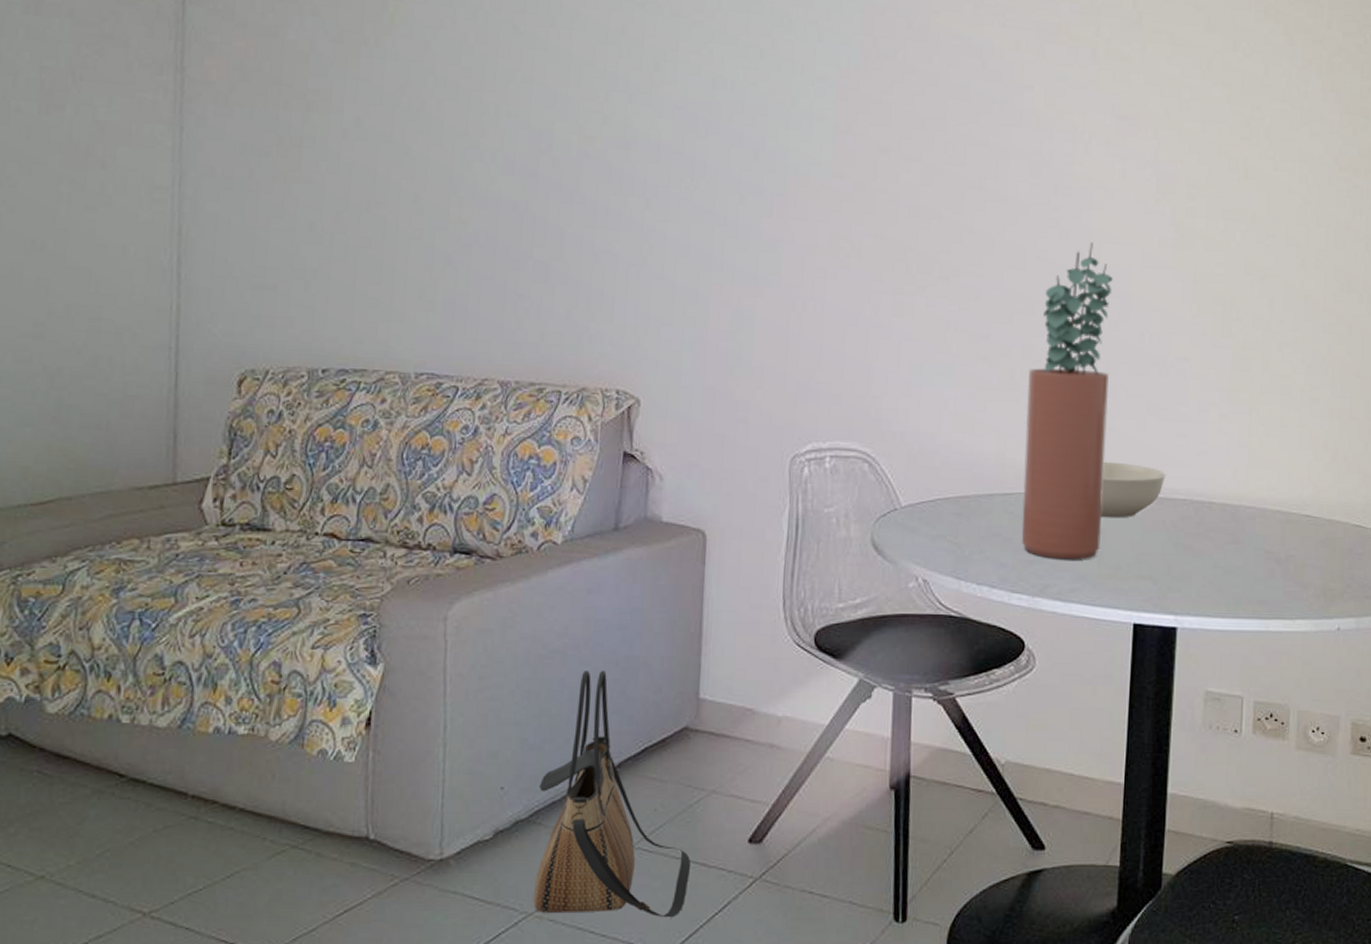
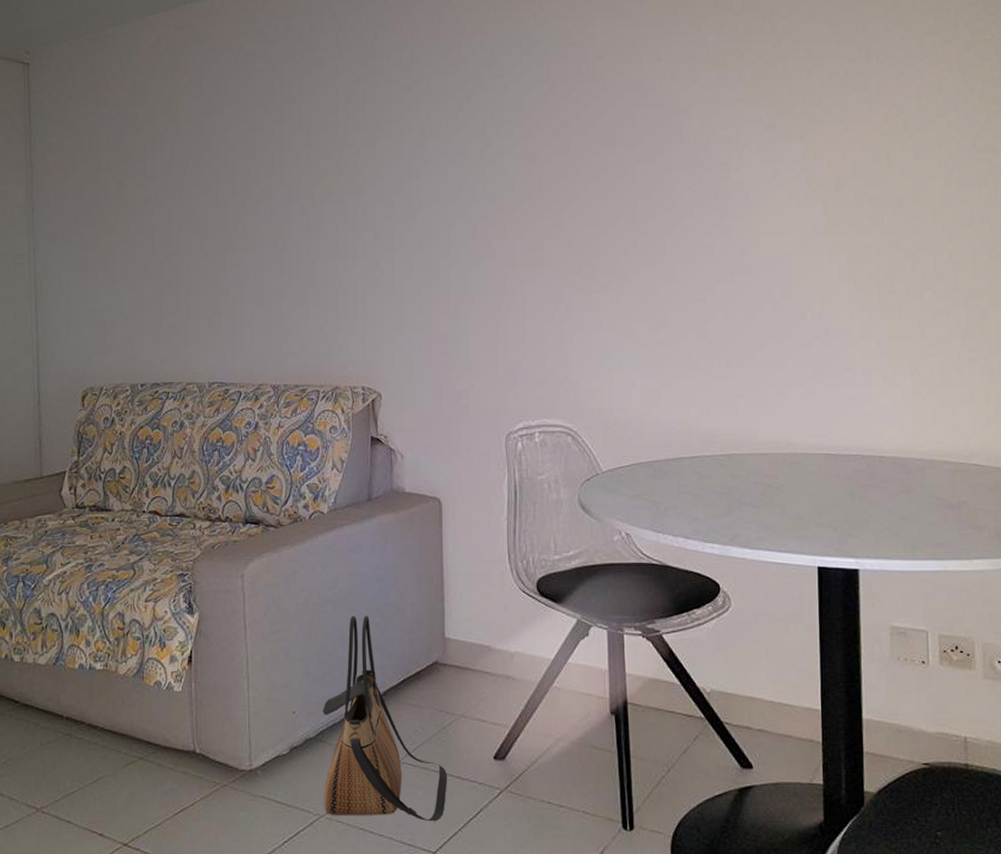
vase: present [1021,242,1113,560] -> none [704,236,782,512]
bowl: present [1100,461,1166,519] -> none [778,425,837,474]

